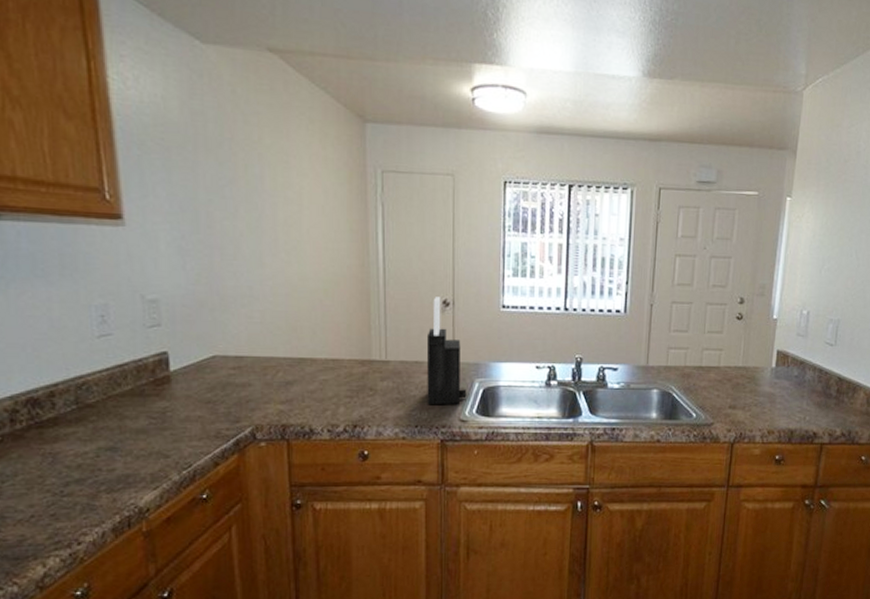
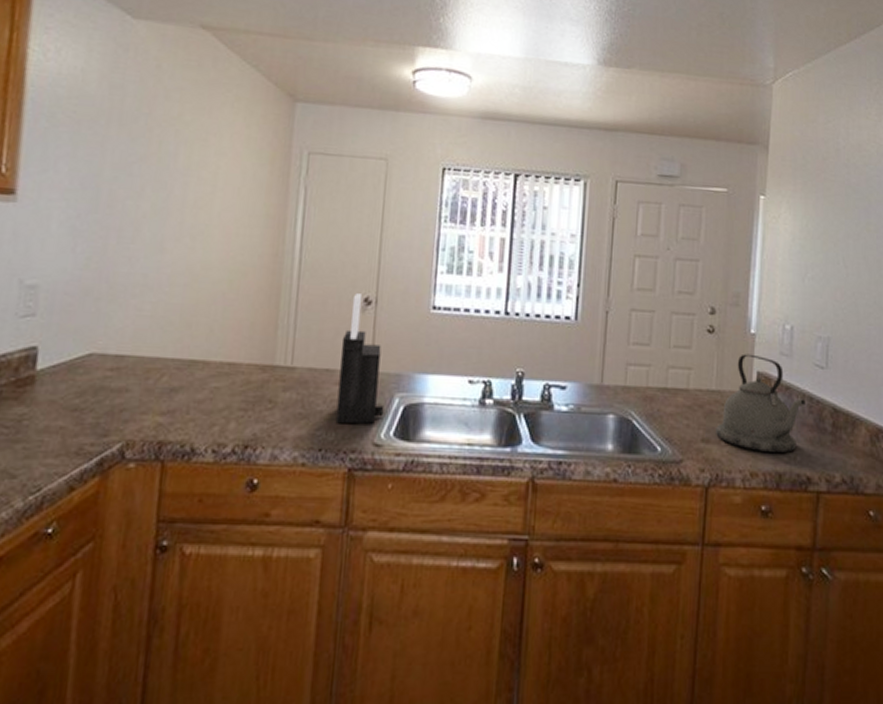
kettle: none [741,336,816,415] -> present [716,353,806,454]

